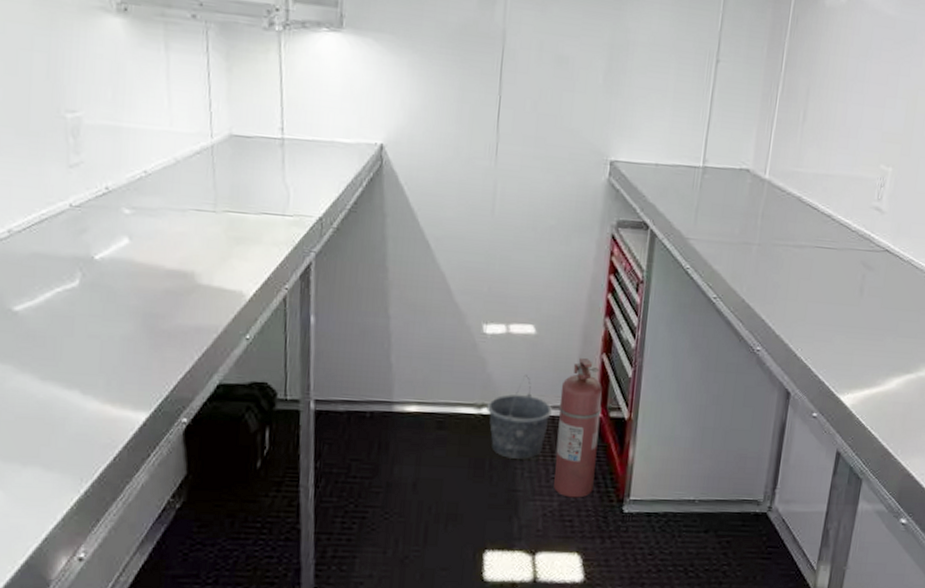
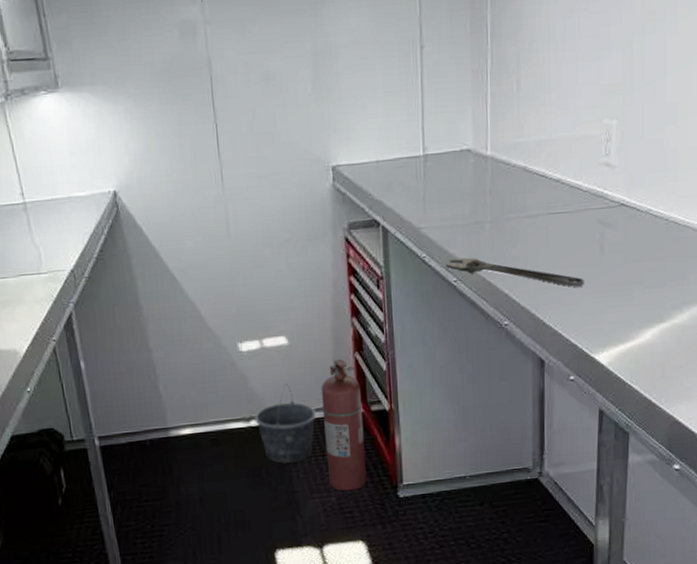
adjustable wrench: none [708,274,841,324] -> present [446,257,585,287]

